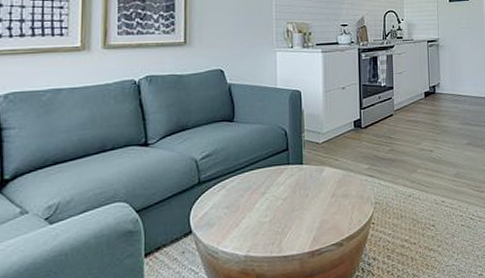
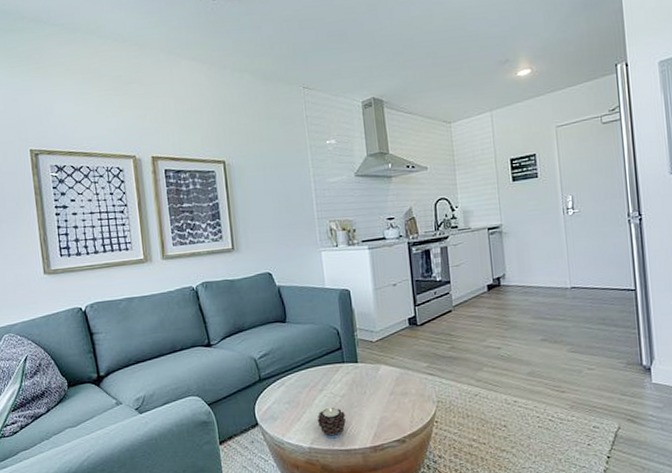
candle: none [256,212,286,245] -> present [317,408,346,439]

